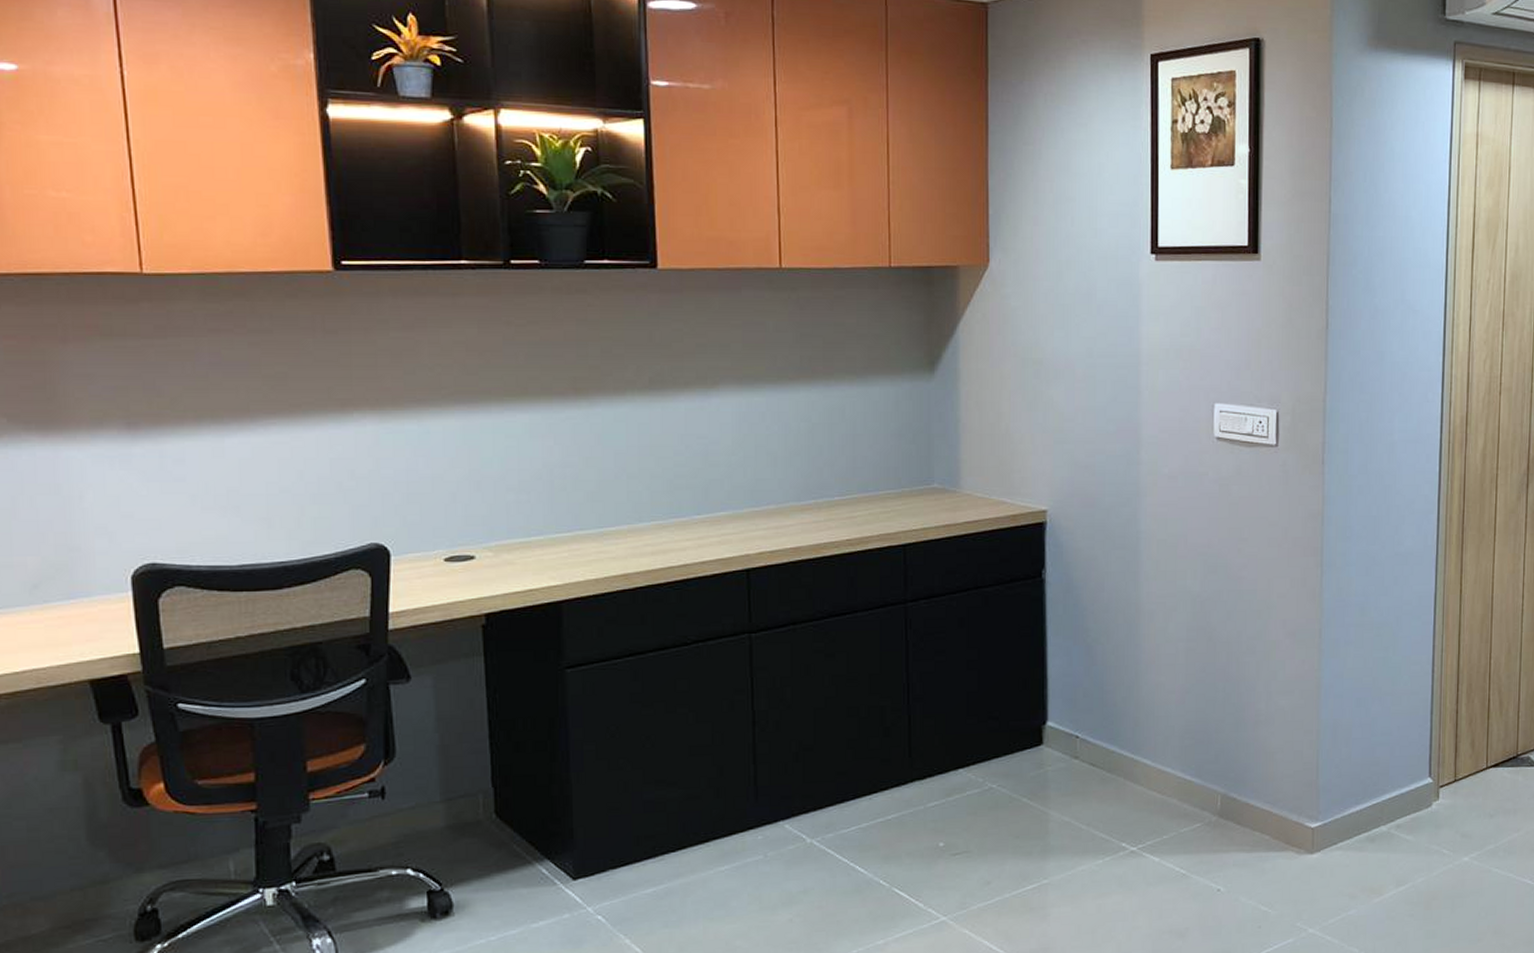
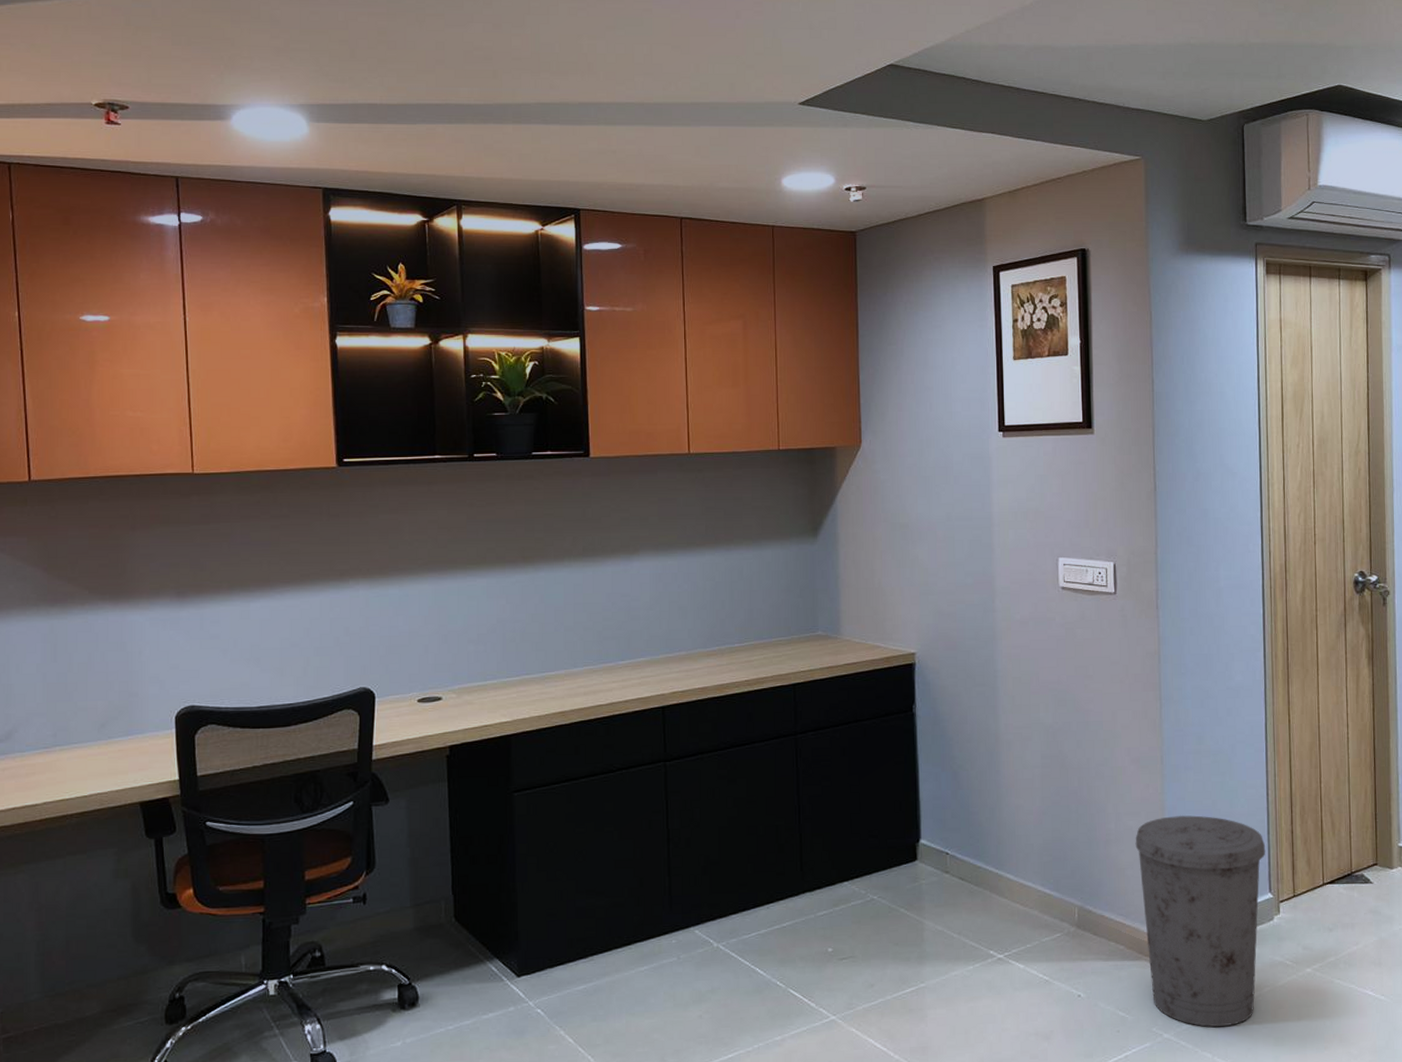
trash can: none [1287,694,1428,921] -> present [1135,815,1266,1027]

